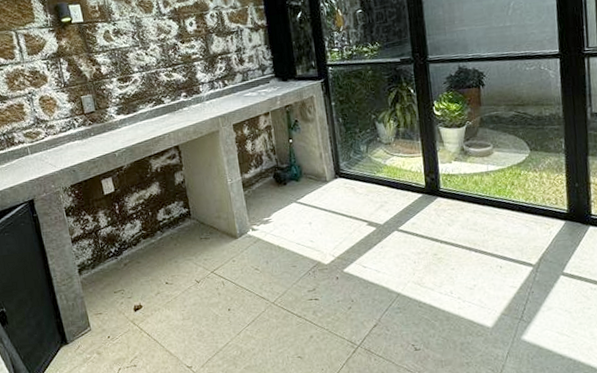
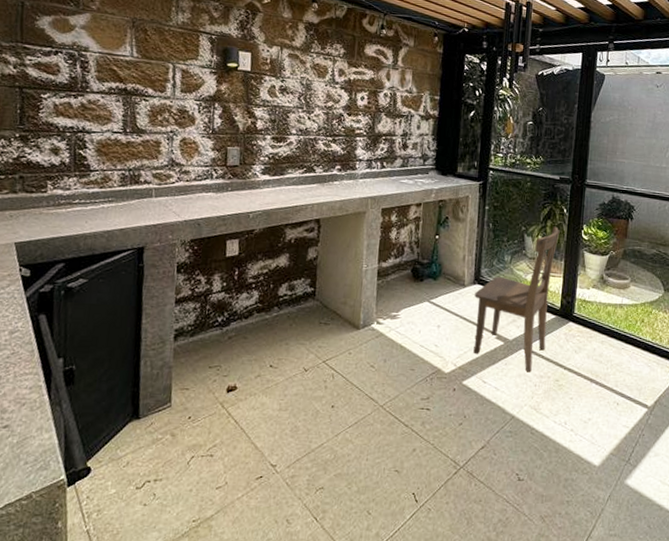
dining chair: none [338,108,418,252] -> present [473,226,560,373]

